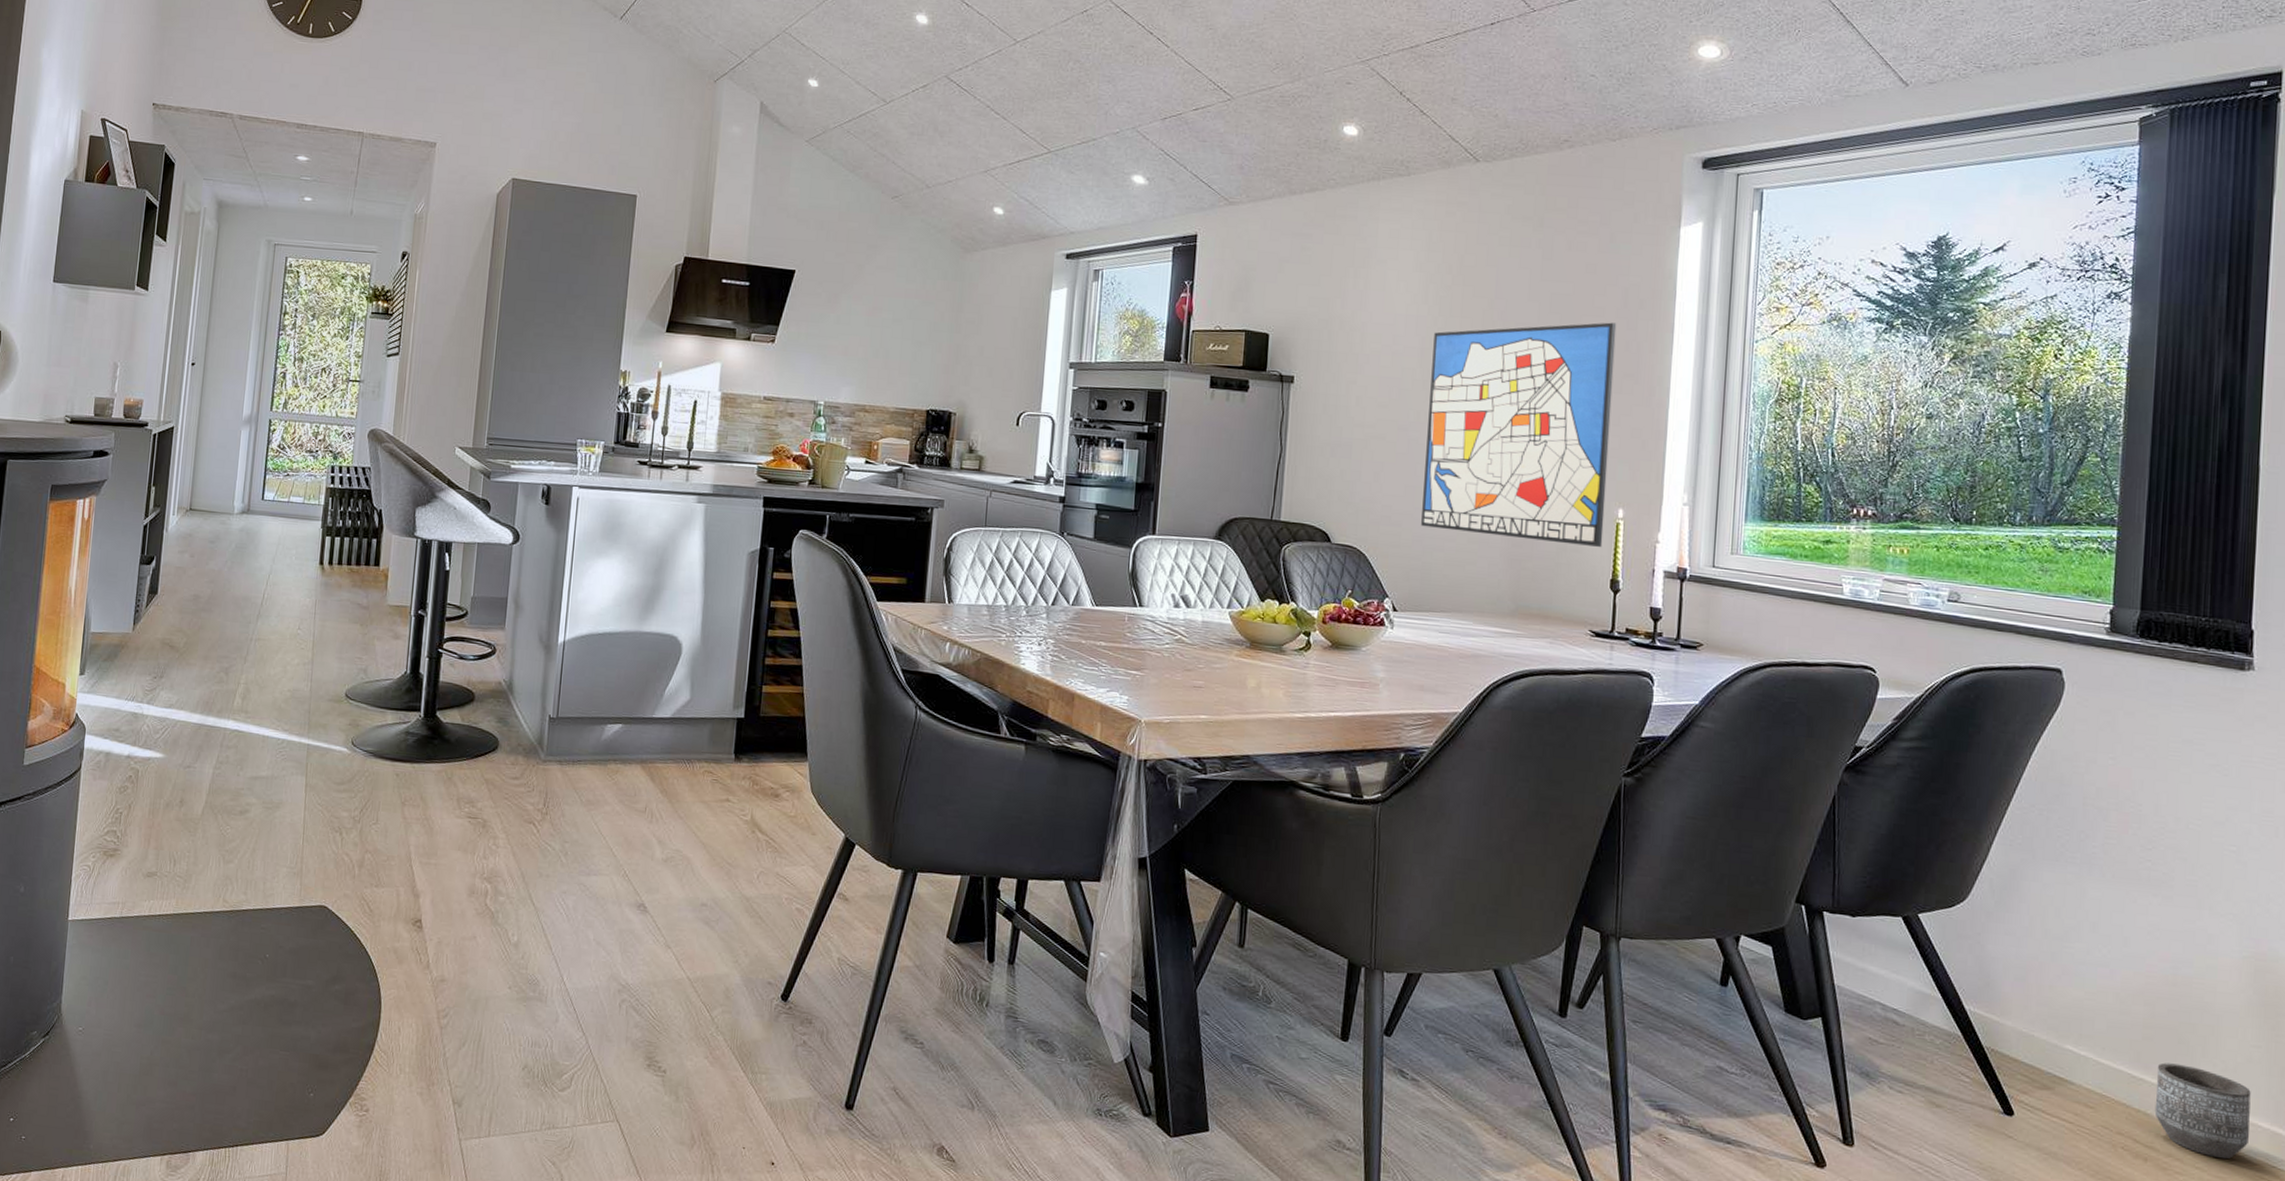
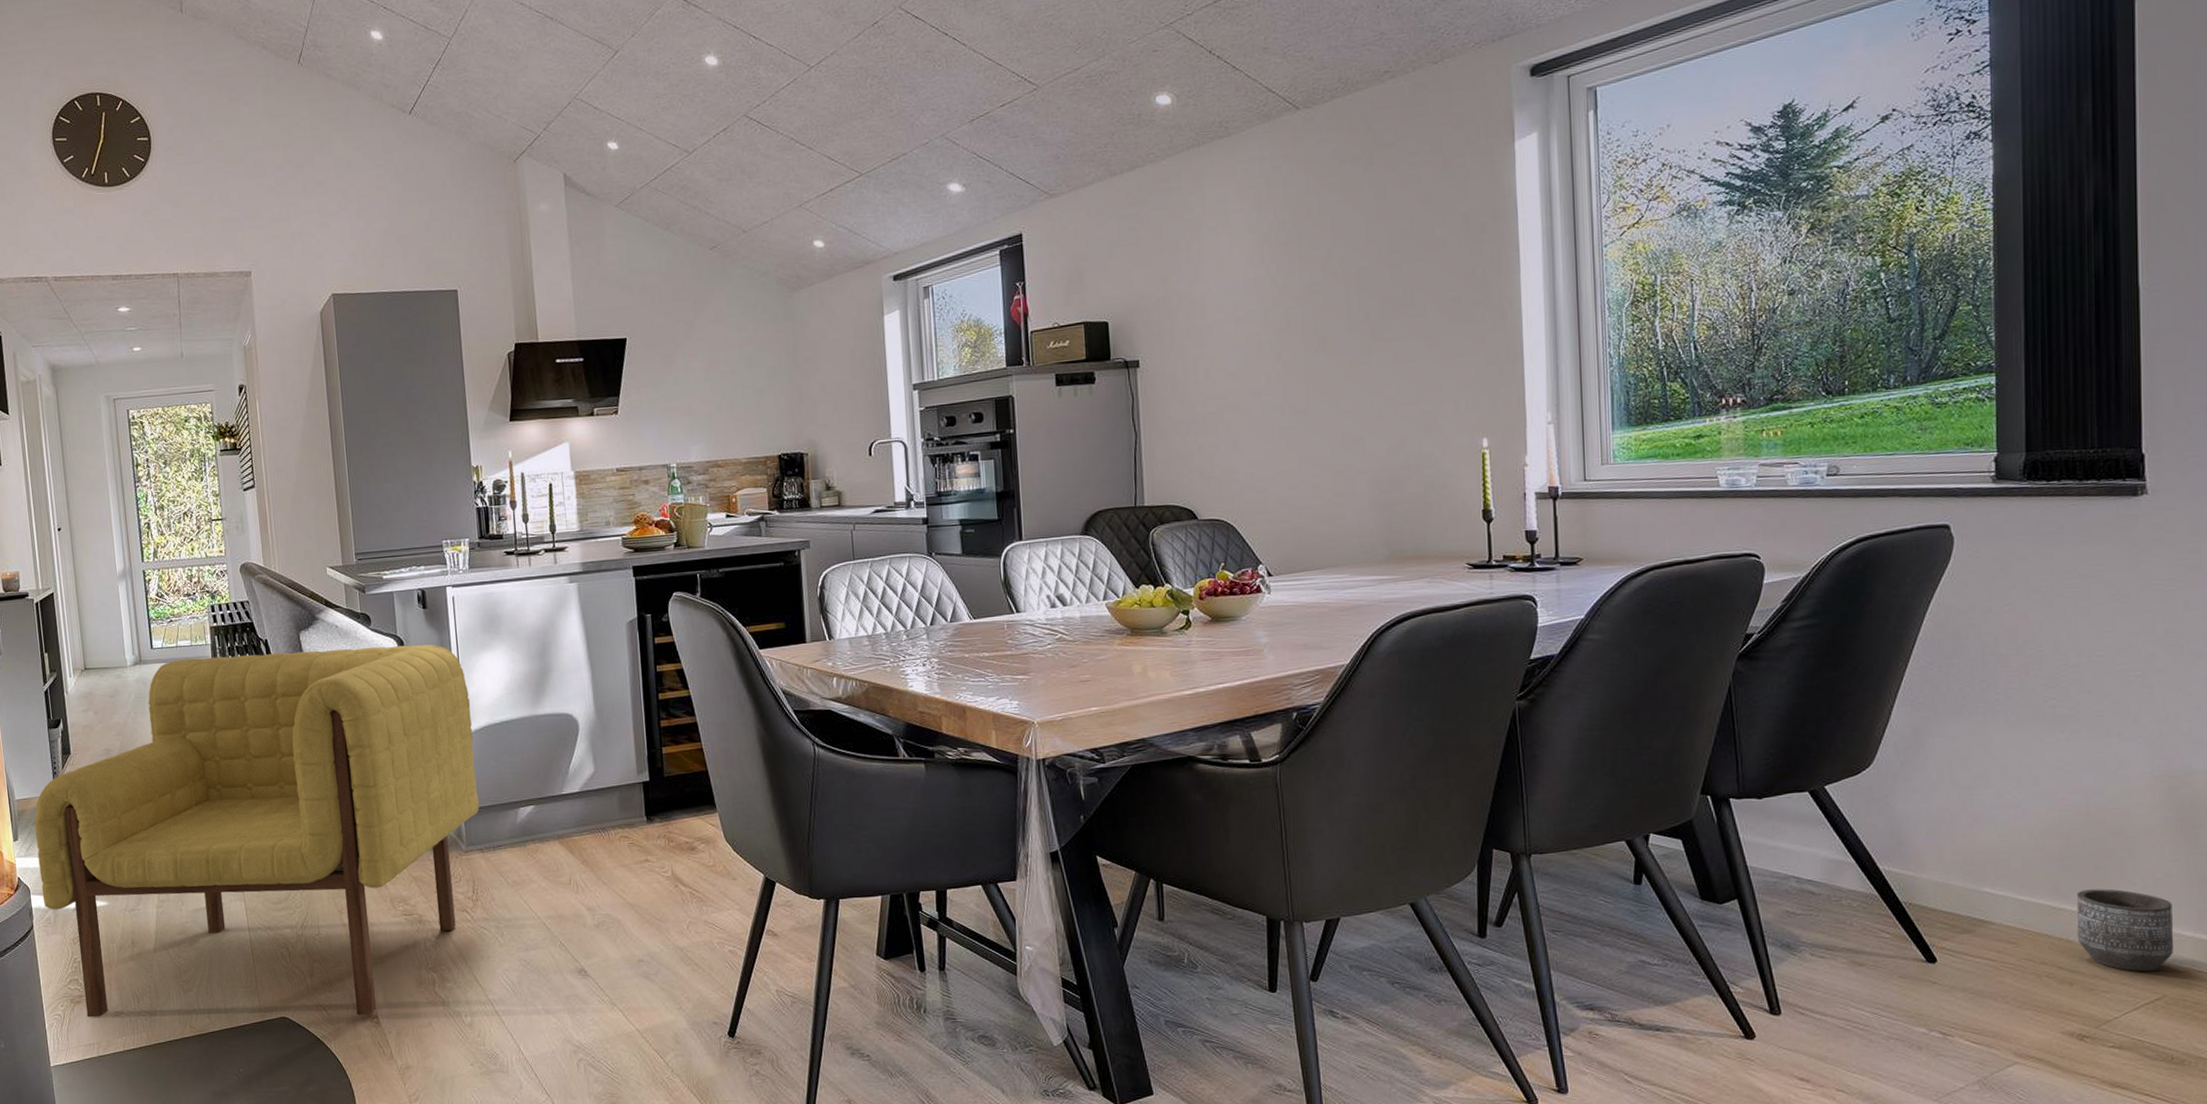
armchair: none [97,515,577,918] -> present [34,644,479,1018]
wall art: present [1421,322,1617,547] -> none [1275,251,1470,489]

